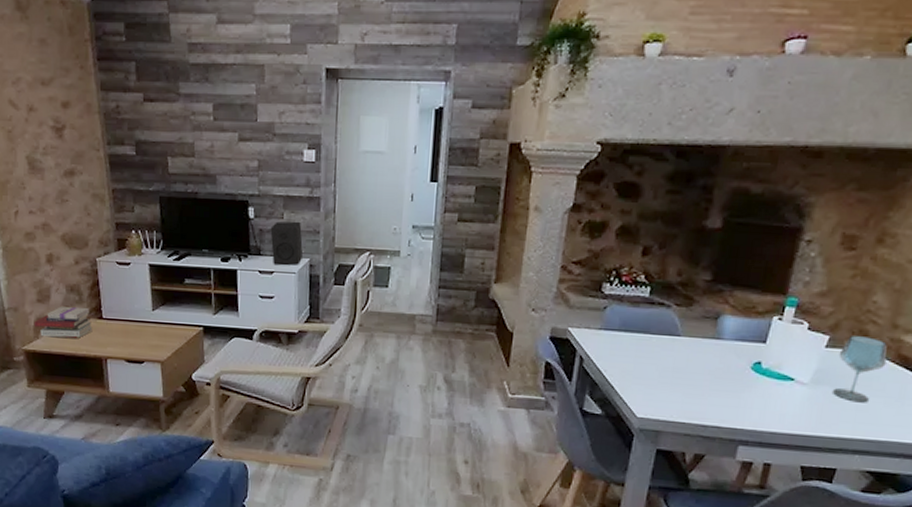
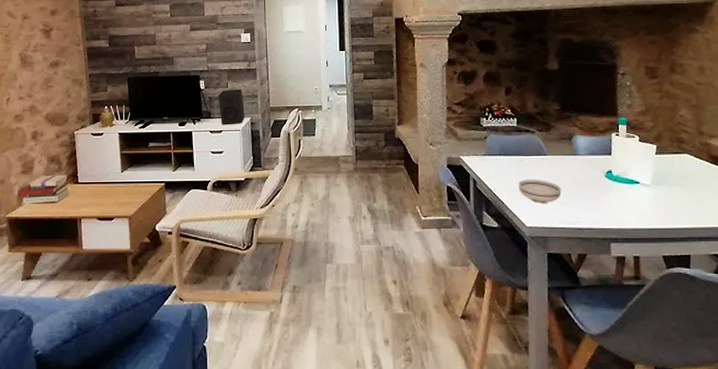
bowl: none [635,362,691,393] -> present [518,179,562,203]
wine glass: present [833,336,888,403] -> none [666,143,703,197]

